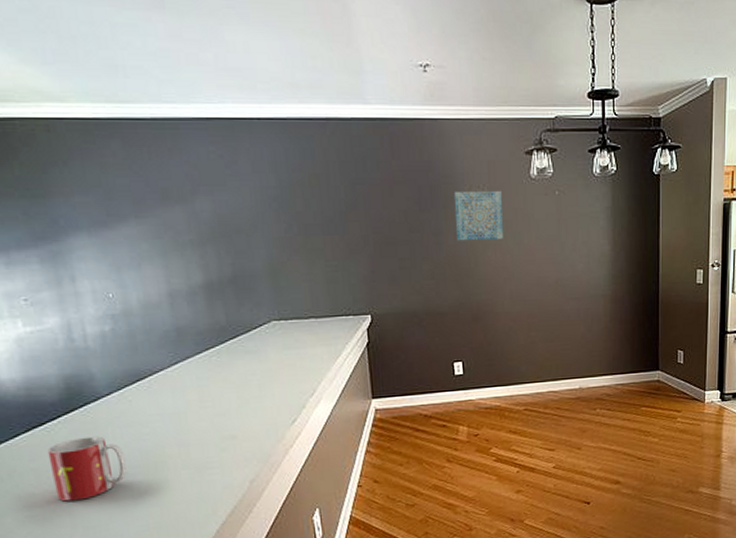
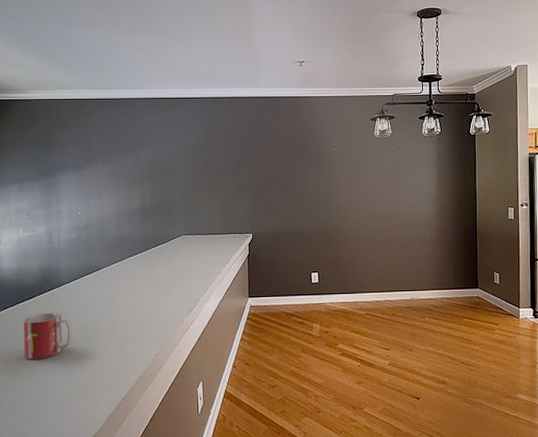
wall art: present [453,190,503,241] -> none [317,146,353,182]

